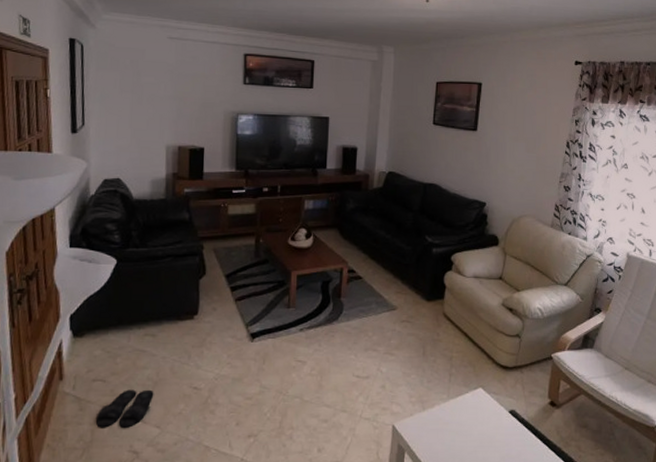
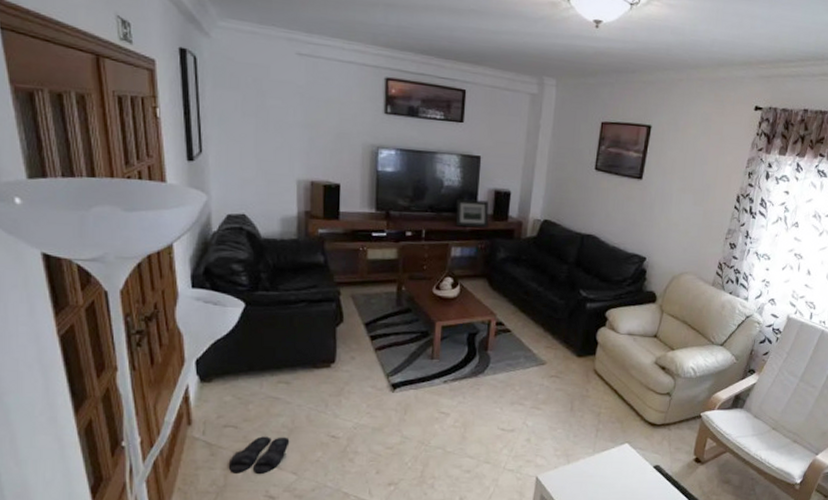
picture frame: none [308,156,338,182] -> present [455,198,489,228]

